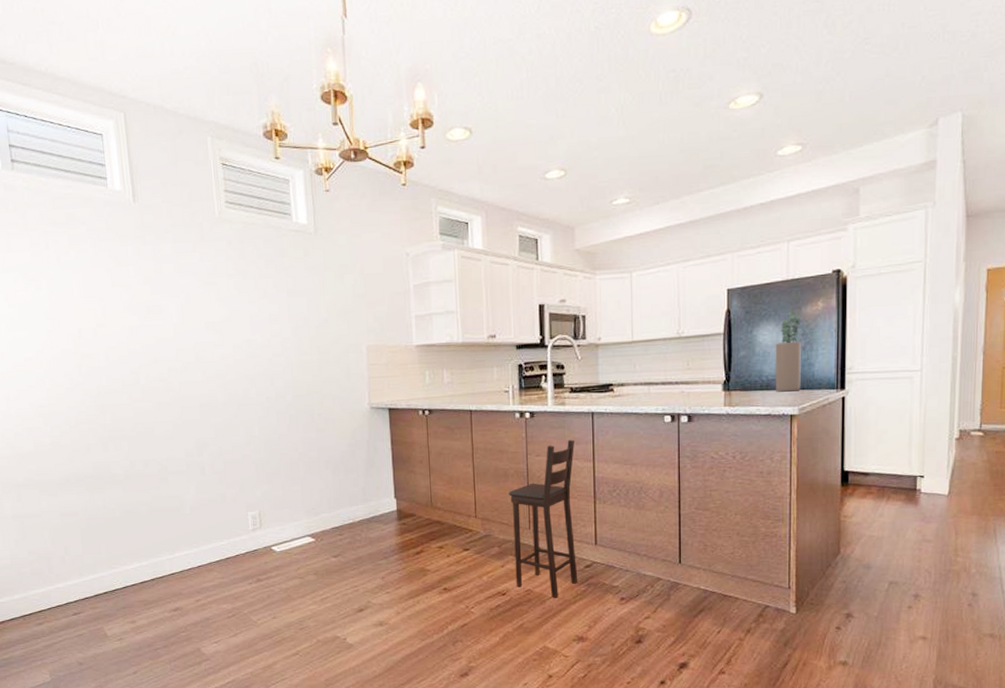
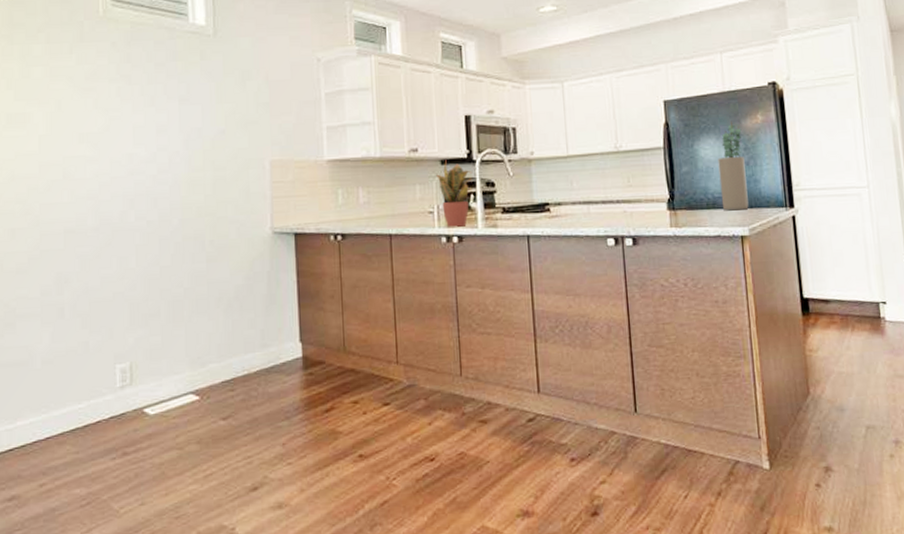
bar stool: present [509,439,578,598] -> none [436,267,520,462]
potted plant: none [512,345,544,405] -> present [436,160,472,227]

